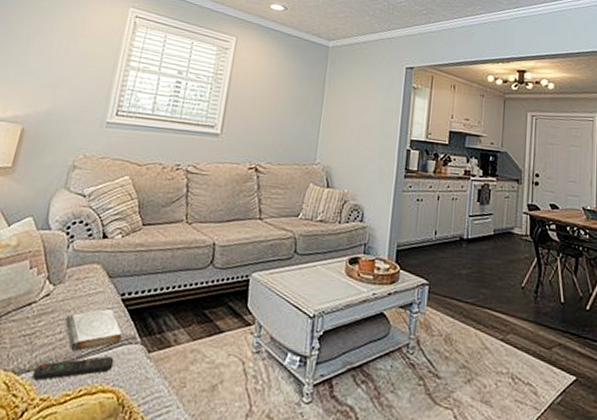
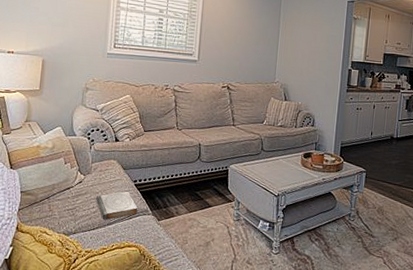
remote control: present [33,356,115,381] -> none [78,223,134,239]

